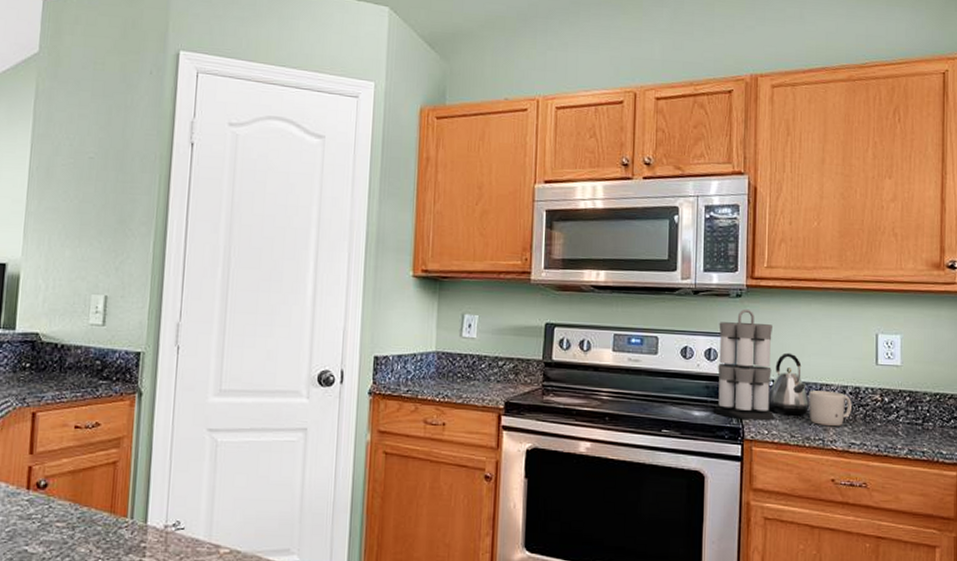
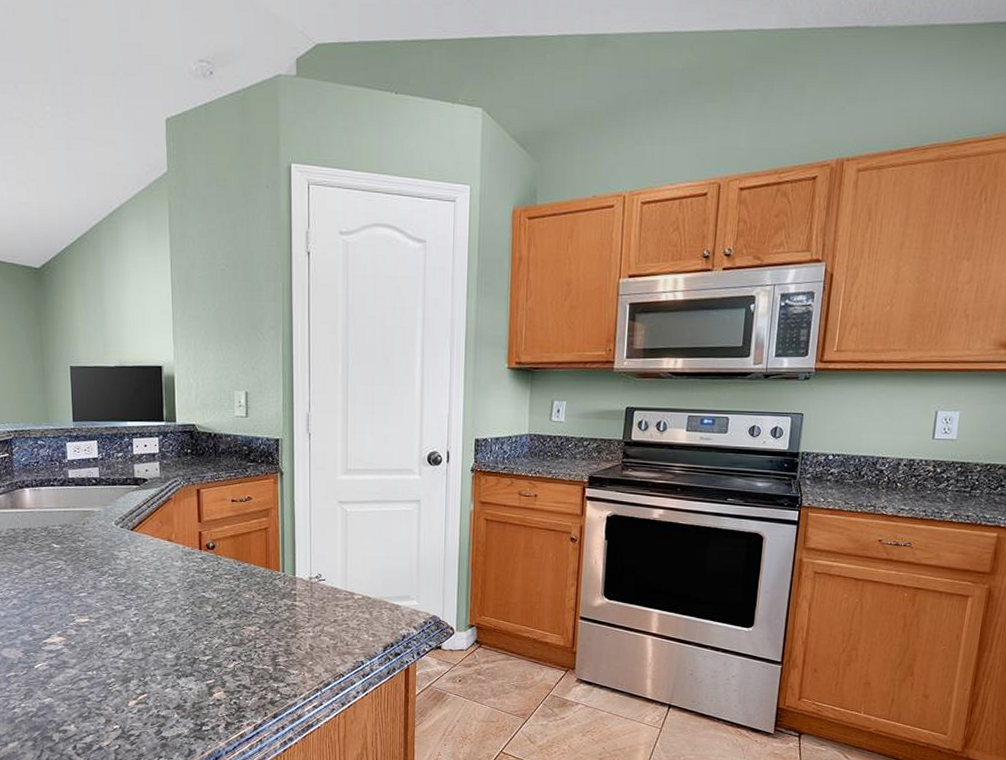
spice rack: present [713,310,775,421] -> none [775,391,837,490]
kettle: present [768,352,810,416] -> none [826,429,866,485]
mug: present [809,390,852,427] -> none [863,463,905,495]

